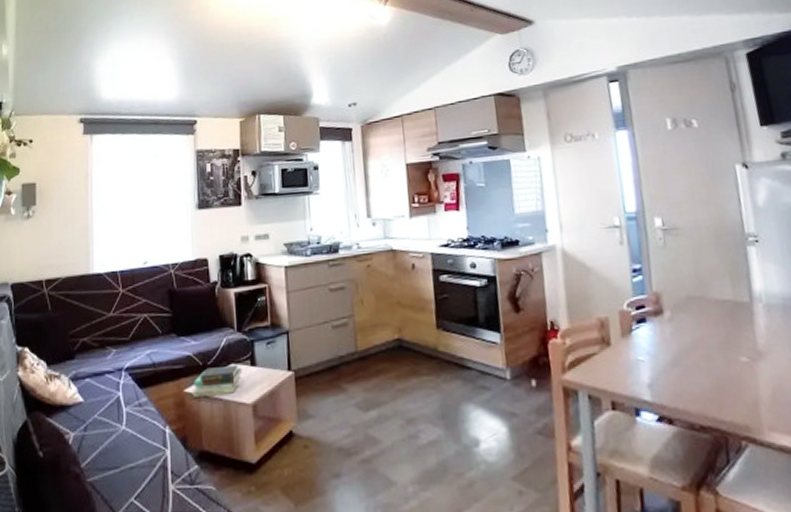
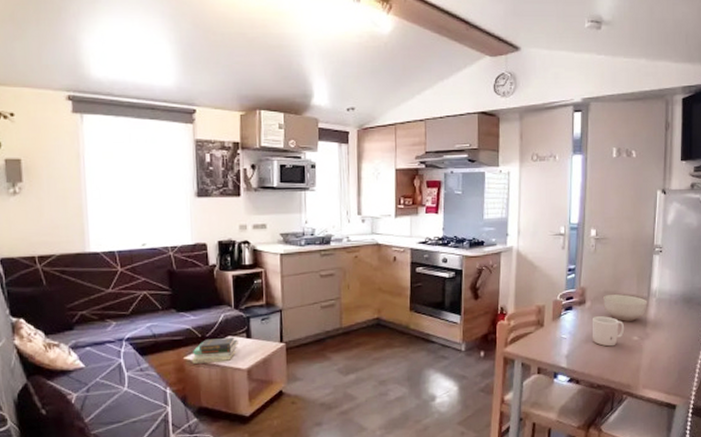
mug: none [677,329,727,372] -> present [592,316,625,347]
bowl: none [686,299,752,337] -> present [603,293,647,322]

